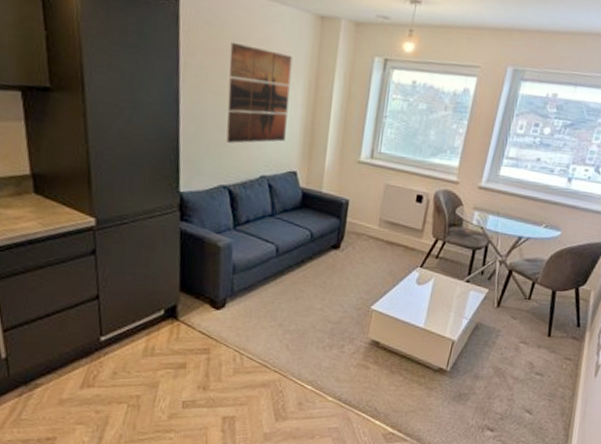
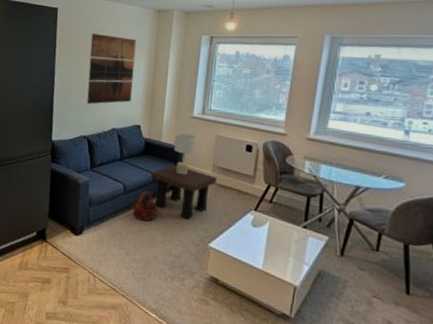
basket: none [286,252,317,287] -> present [132,191,158,222]
side table: none [309,220,383,282] -> present [151,165,217,220]
lamp: none [337,181,362,232] -> present [174,133,196,175]

